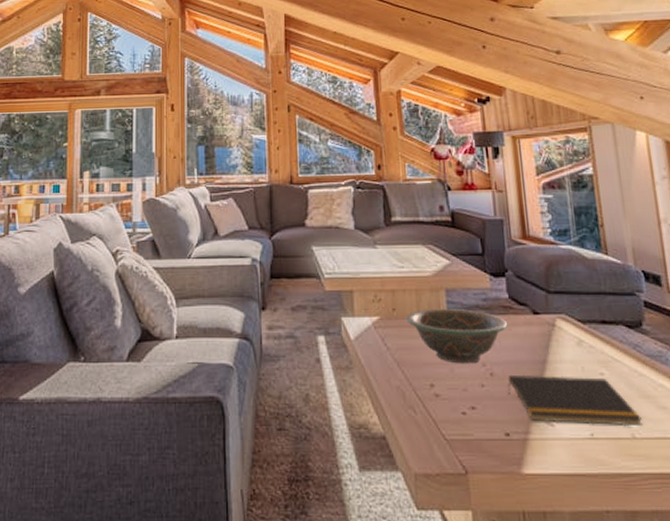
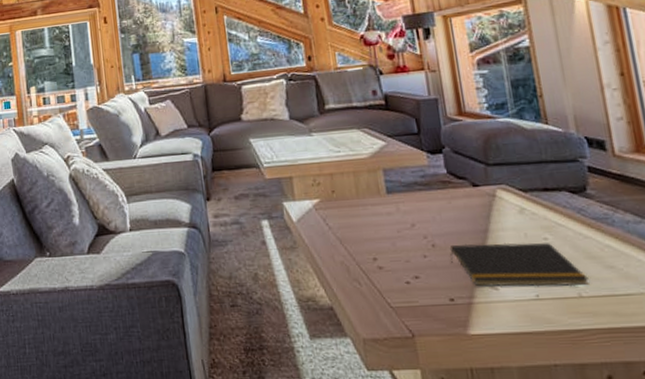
decorative bowl: present [406,308,508,364] -> none [345,186,448,238]

